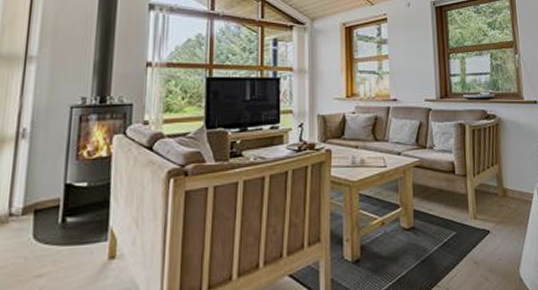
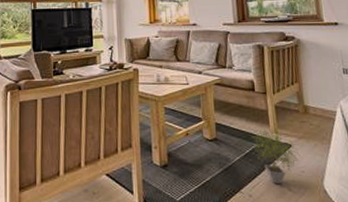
potted plant: none [451,214,498,275] -> present [252,128,300,185]

